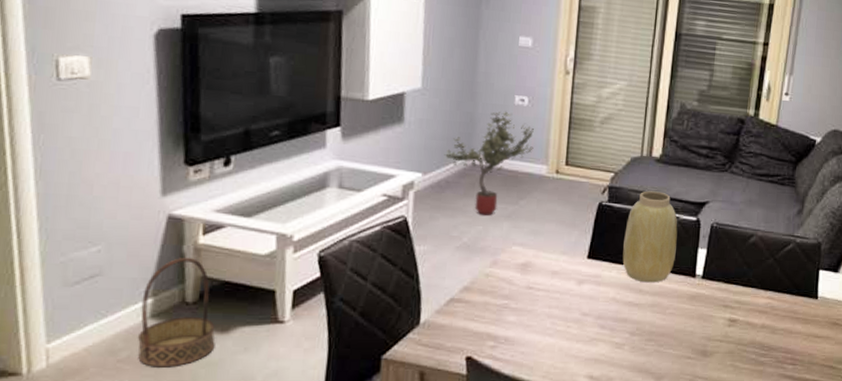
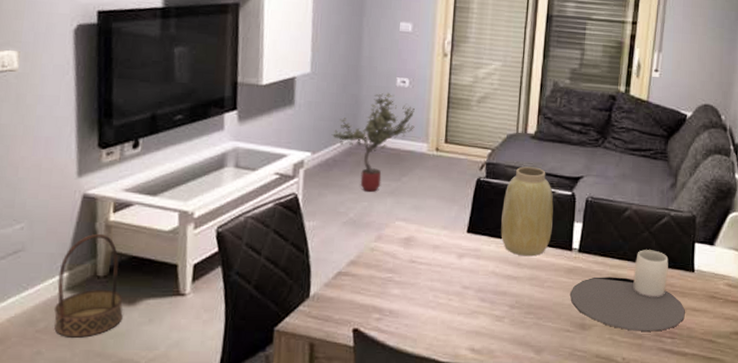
placemat: none [692,303,807,358] -> present [570,277,685,332]
mug: none [756,276,793,324] -> present [633,250,669,297]

